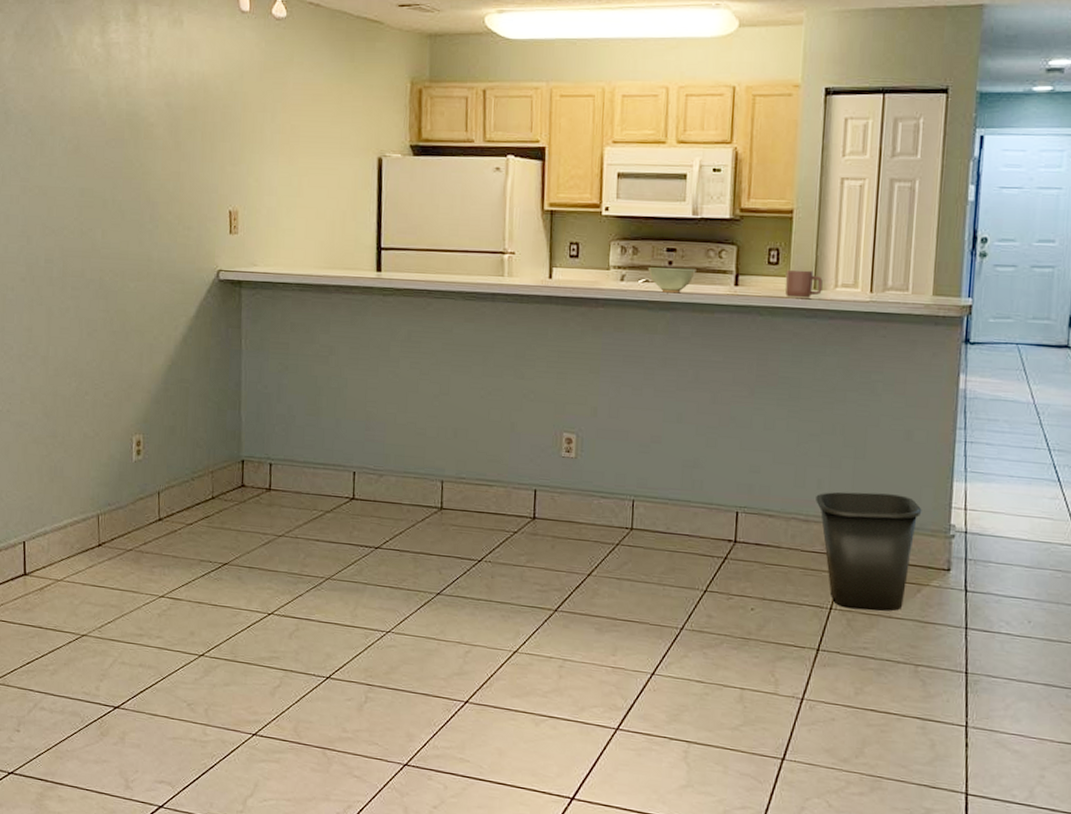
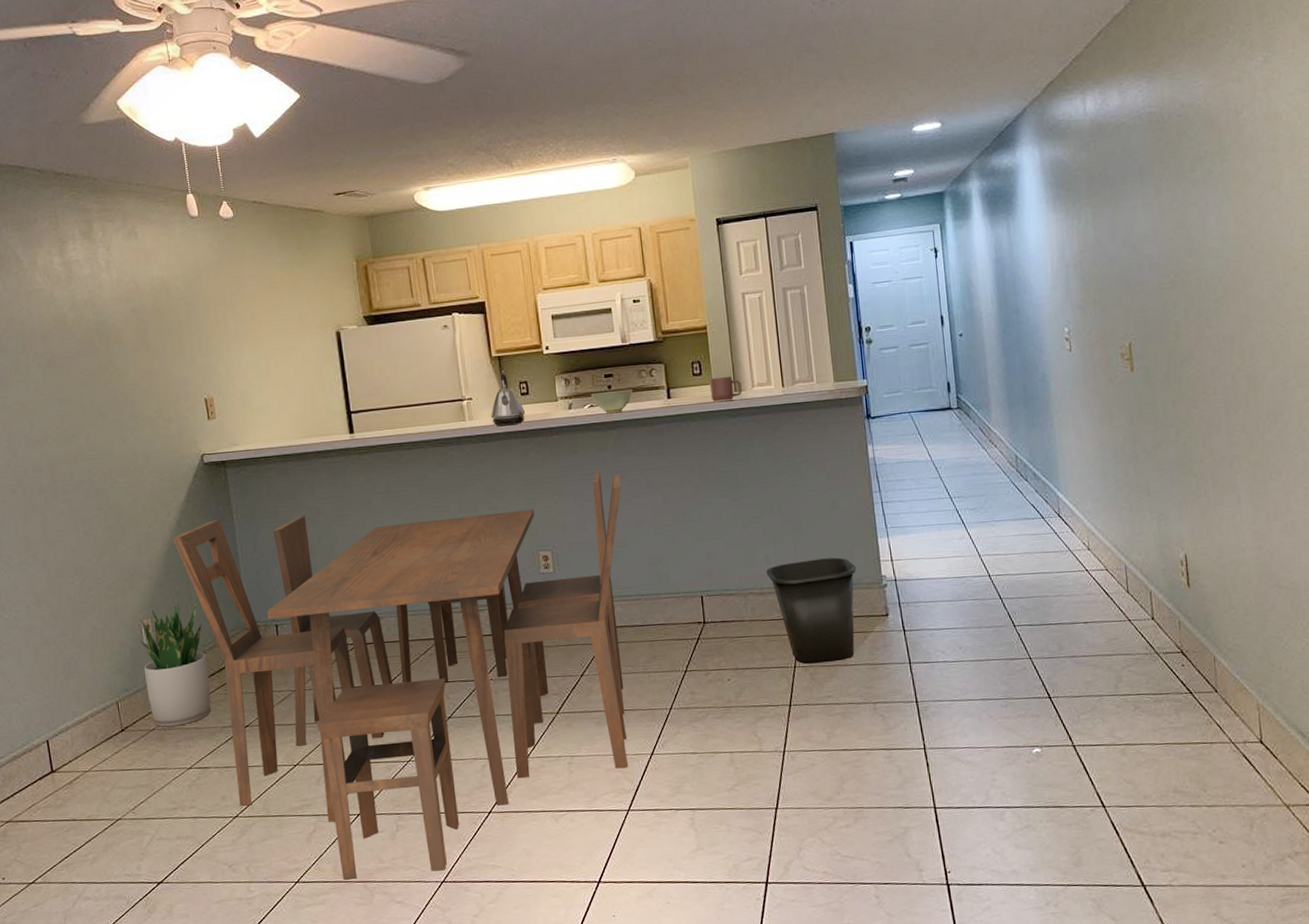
planter: none [129,421,194,551] -> present [140,598,212,727]
dining table: none [176,341,667,753] -> present [173,471,628,880]
kettle: none [533,227,572,290] -> present [491,370,526,427]

